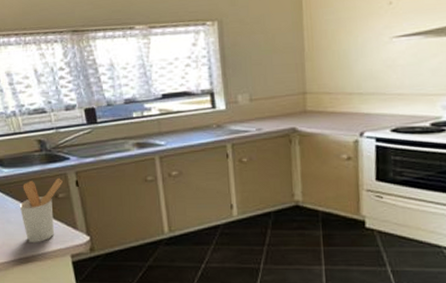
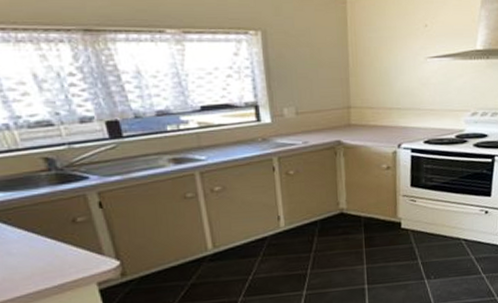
utensil holder: present [19,177,63,242] -> none [23,199,81,275]

